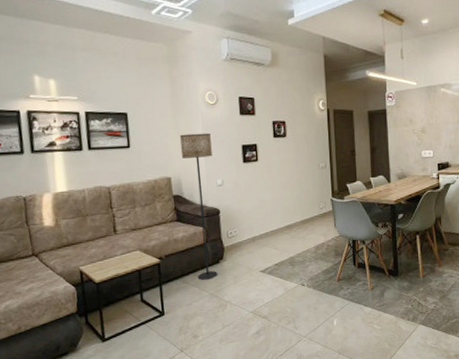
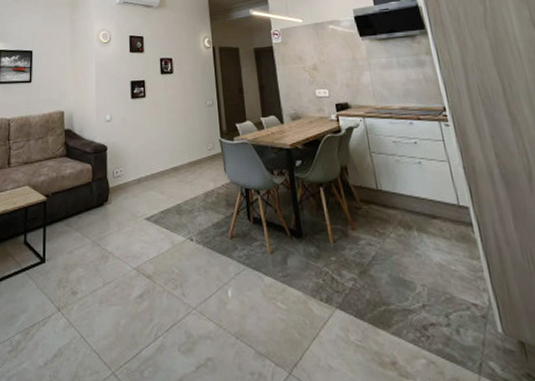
floor lamp: present [180,132,218,280] -> none [74,69,103,224]

